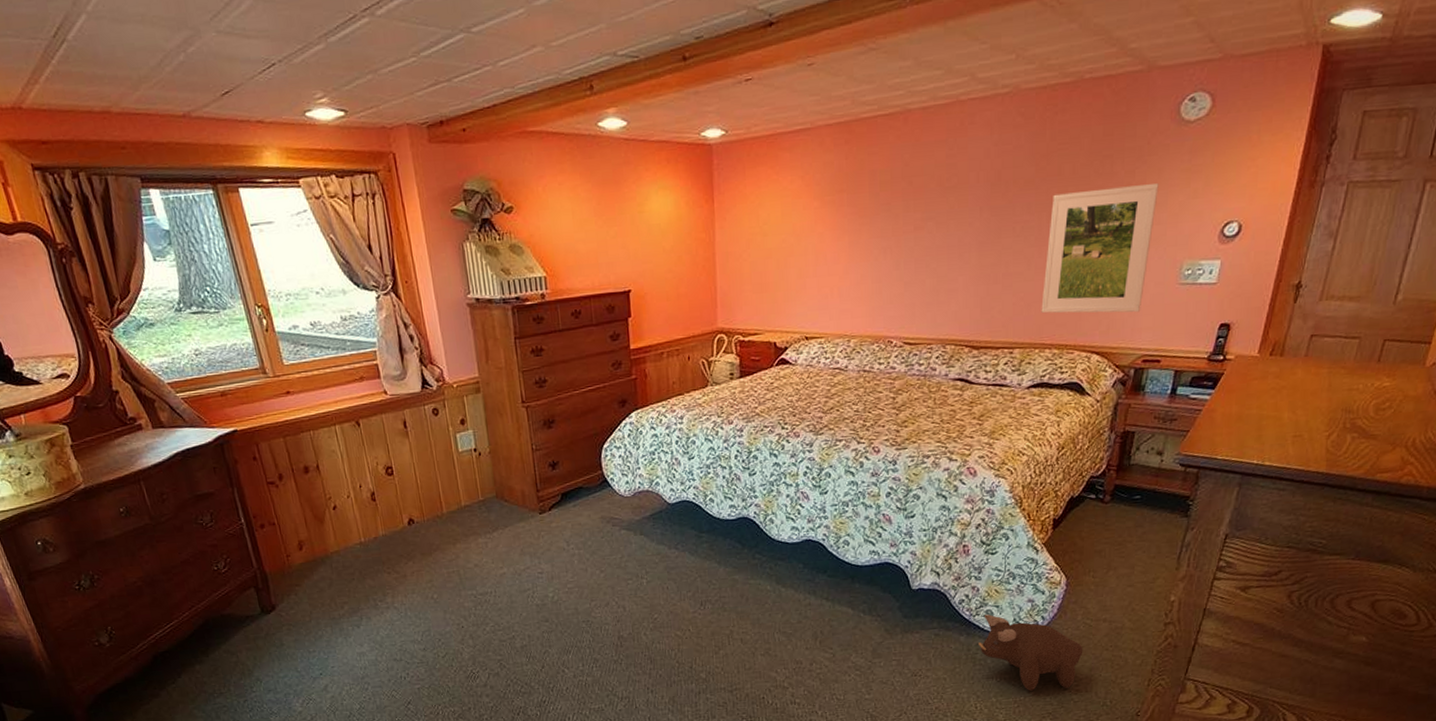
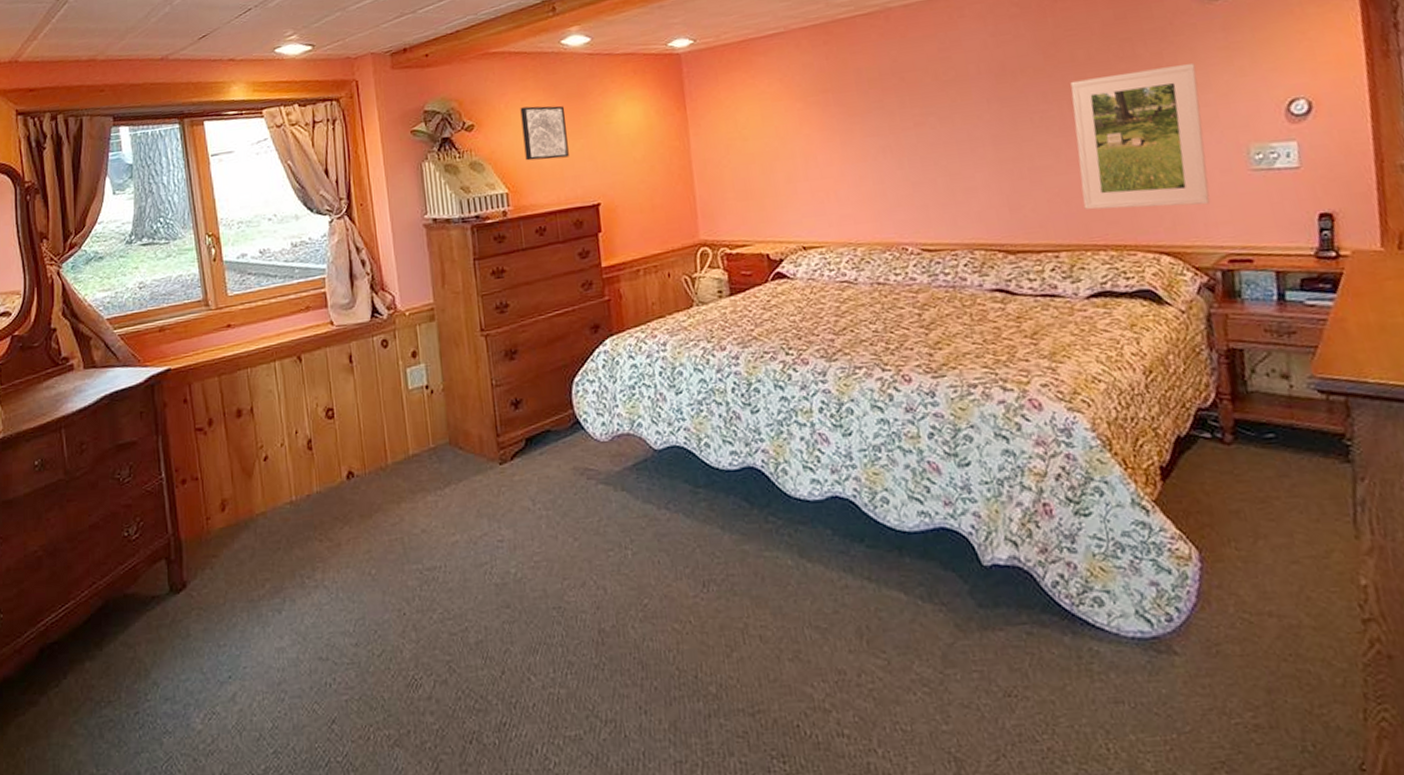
wall art: none [557,190,603,246] -> present [520,105,569,161]
plush toy: present [978,614,1083,691] -> none [1091,603,1251,725]

